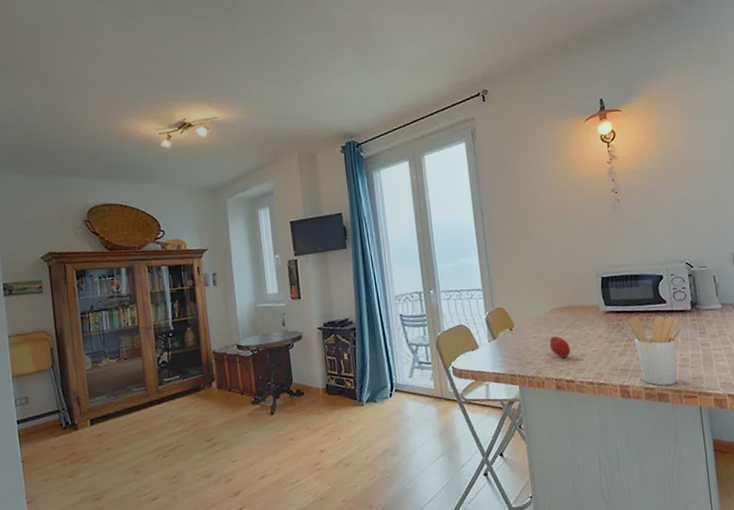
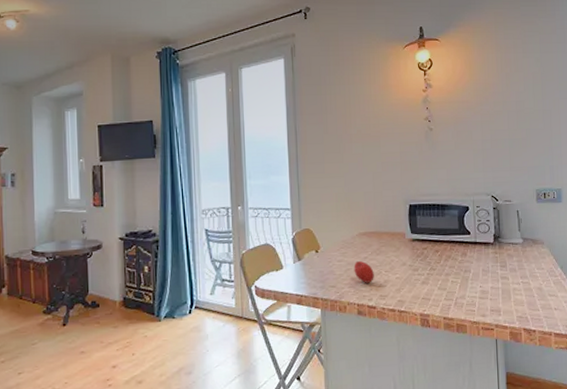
utensil holder: present [628,315,683,386] -> none [433,246,484,316]

